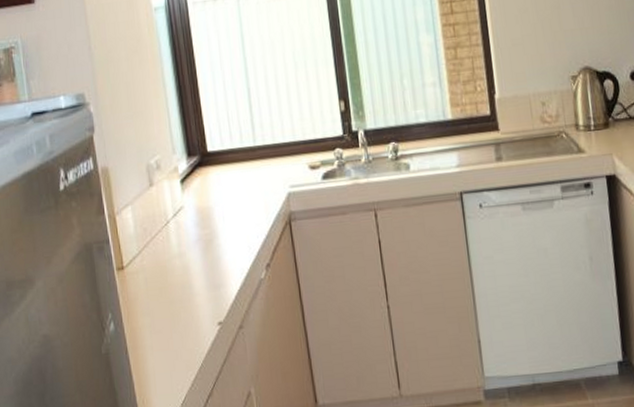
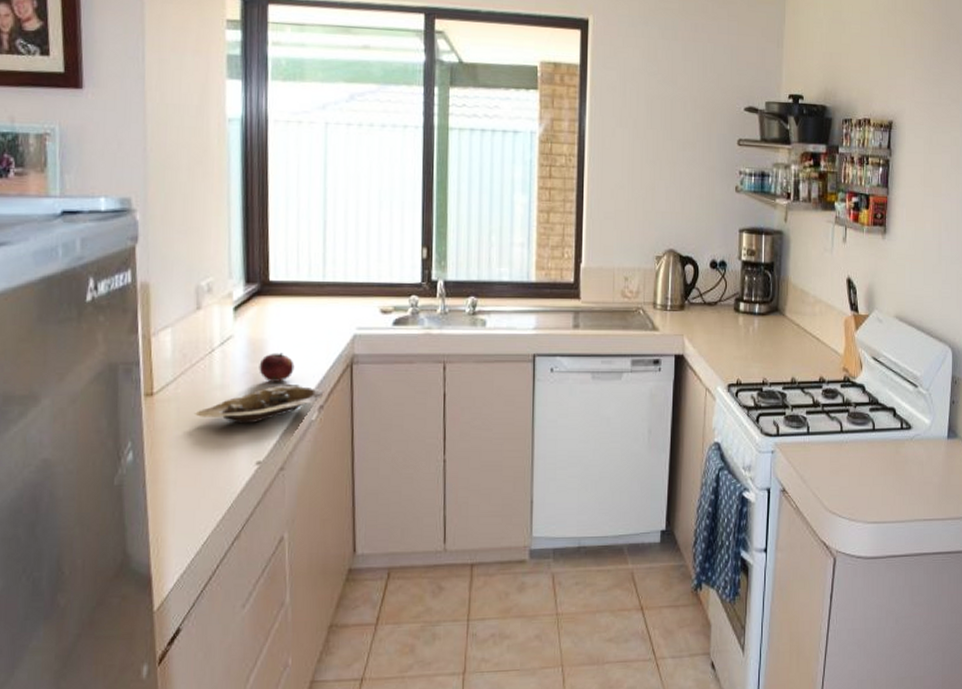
bowl: none [160,246,269,289] -> present [195,383,324,424]
fruit: none [208,217,240,246] -> present [259,353,295,382]

